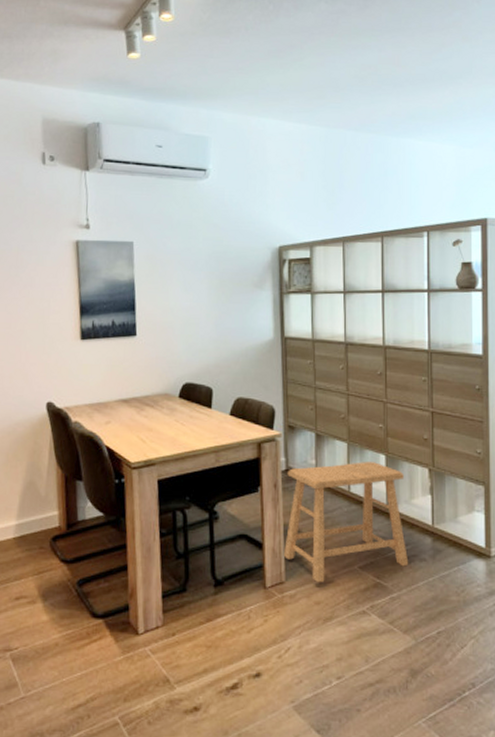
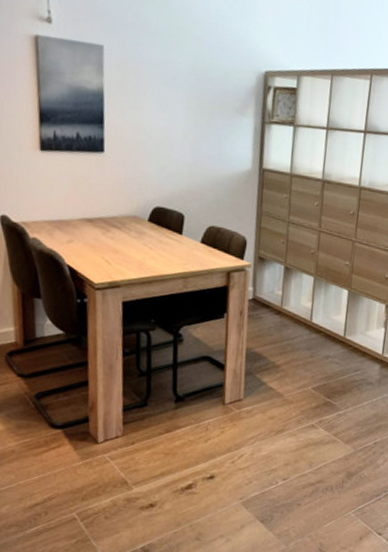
stool: present [283,462,409,583] -> none [243,295,363,401]

